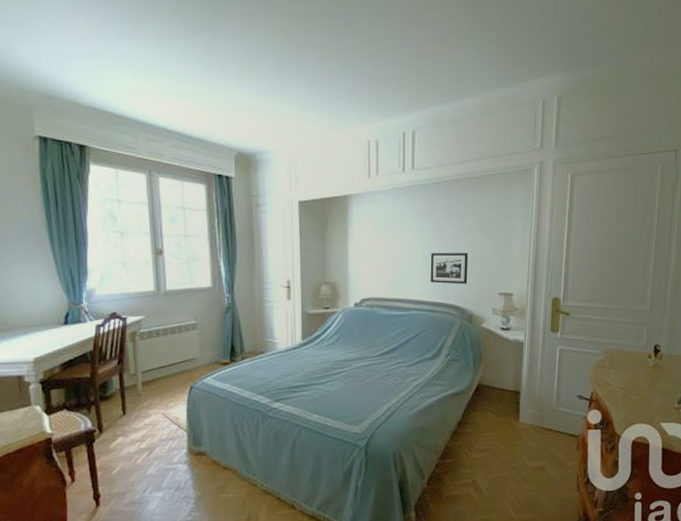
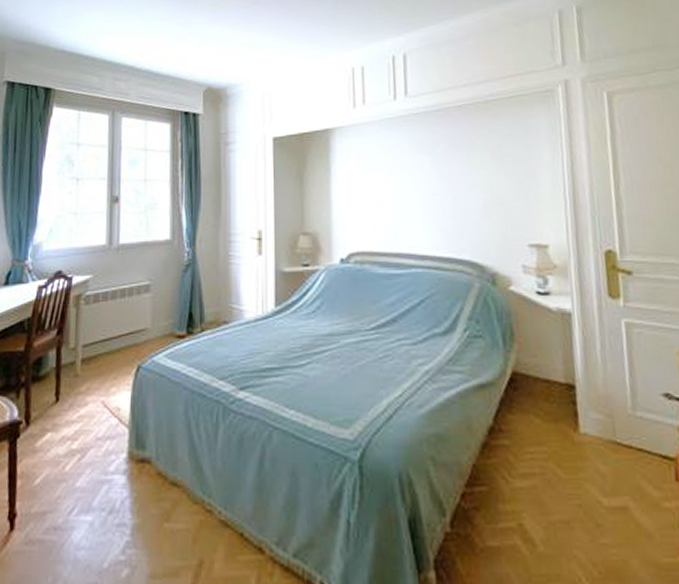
picture frame: present [430,253,469,284] -> none [433,193,485,234]

